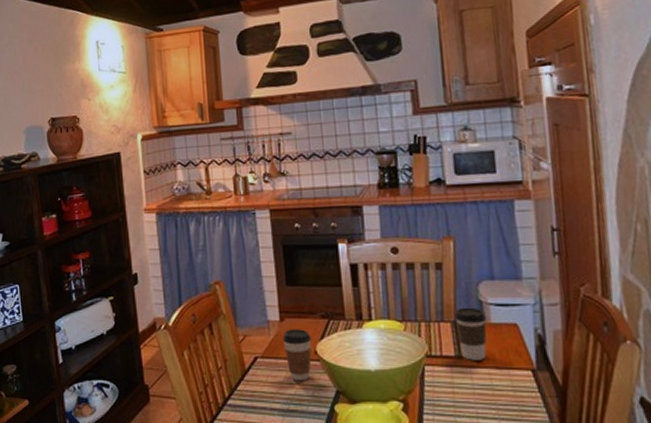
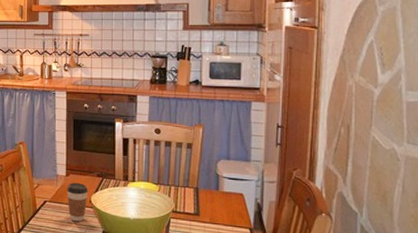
coffee cup: present [454,307,487,360] -> none [196,178,221,218]

